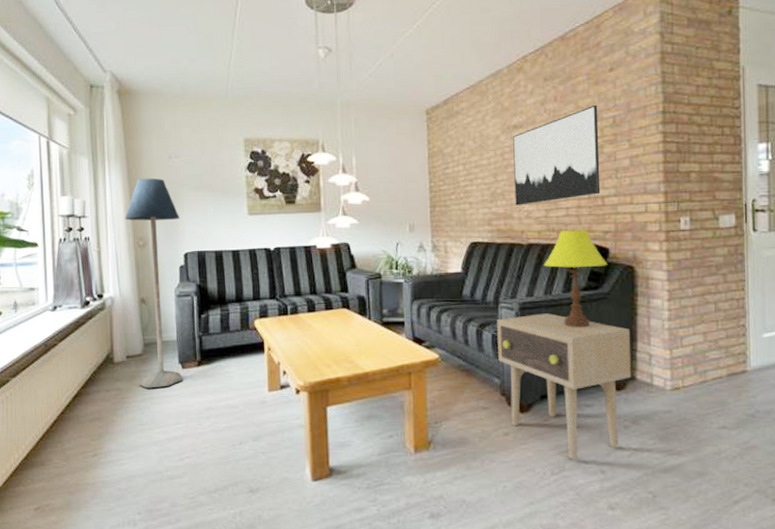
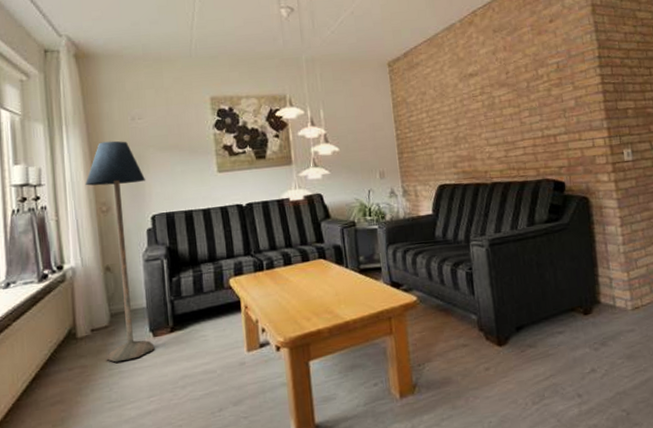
side table: present [497,313,632,460] -> none [469,247,597,388]
wall art: present [513,104,601,206] -> none [470,52,553,148]
table lamp: present [543,229,608,328] -> none [508,166,565,259]

